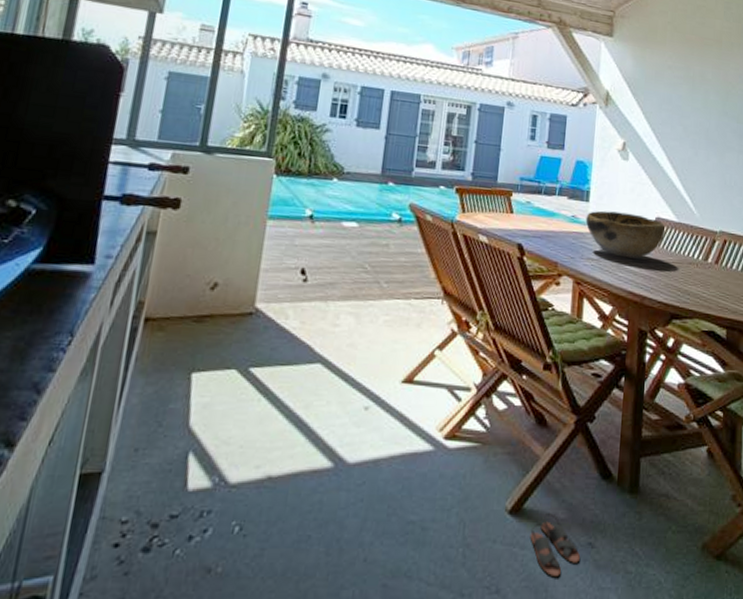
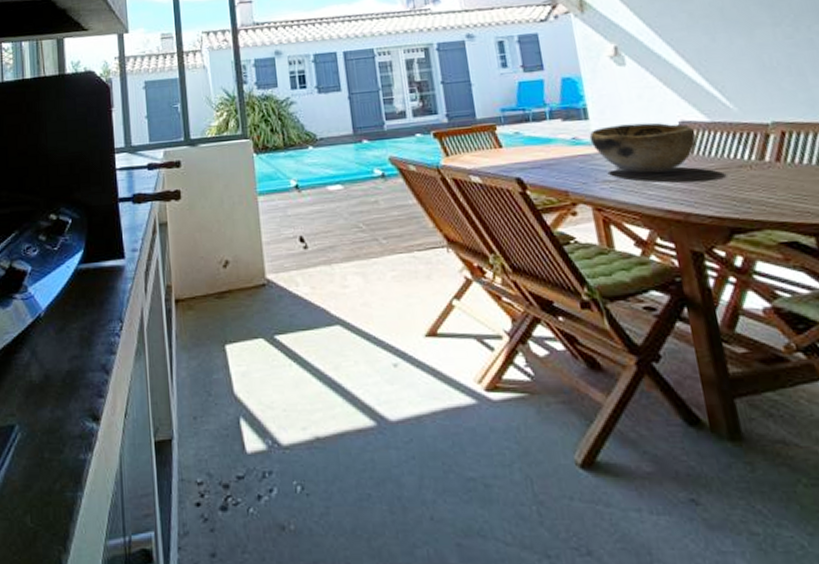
sandal: present [530,513,581,578] -> none [612,466,685,539]

